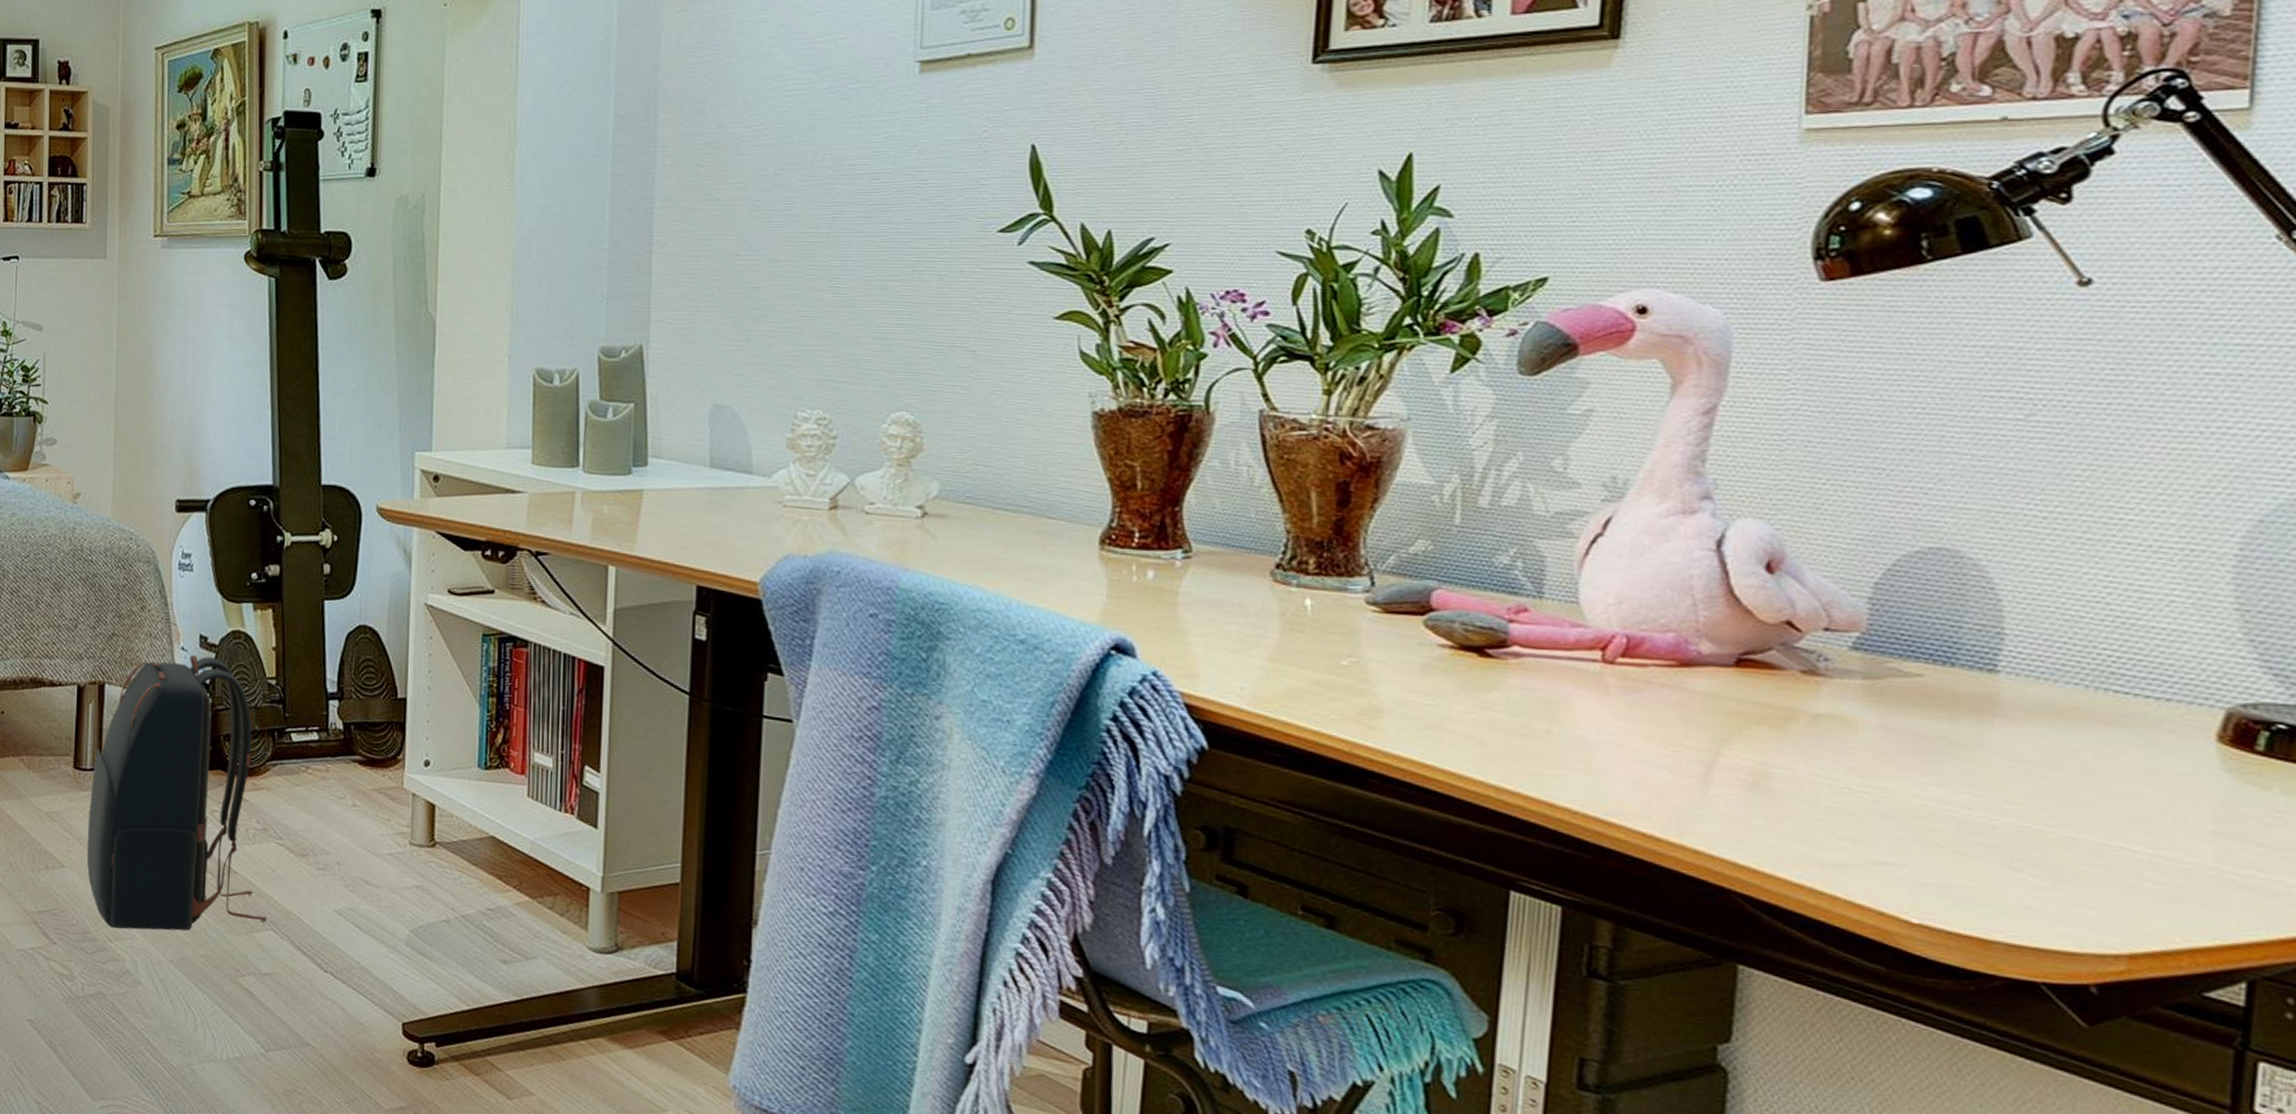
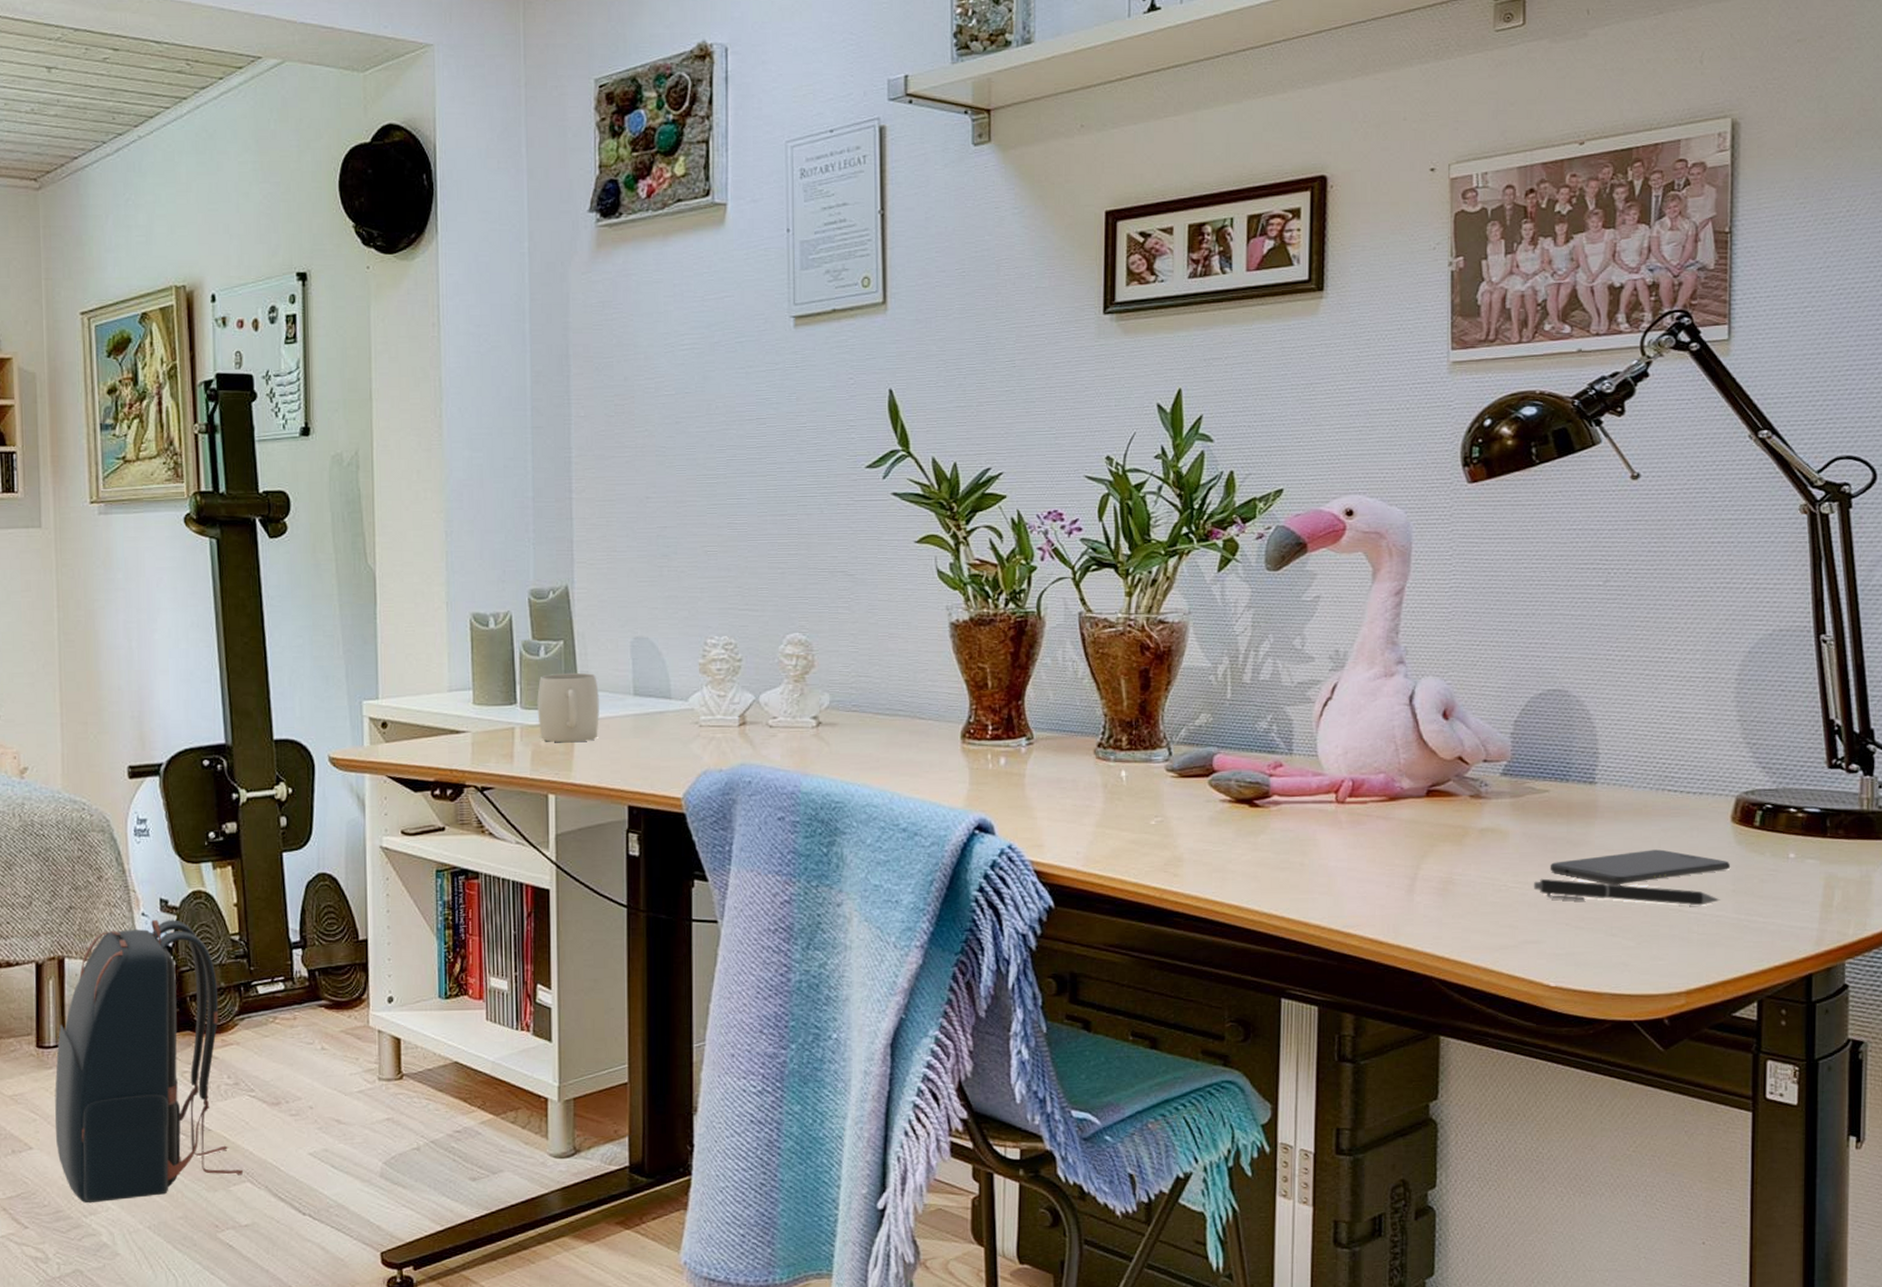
mug: none [601,437,671,513] -> present [537,672,599,743]
pen: none [1891,785,2193,847] -> present [1533,878,1721,906]
smartphone: none [1918,765,2213,806] -> present [1550,849,1731,886]

